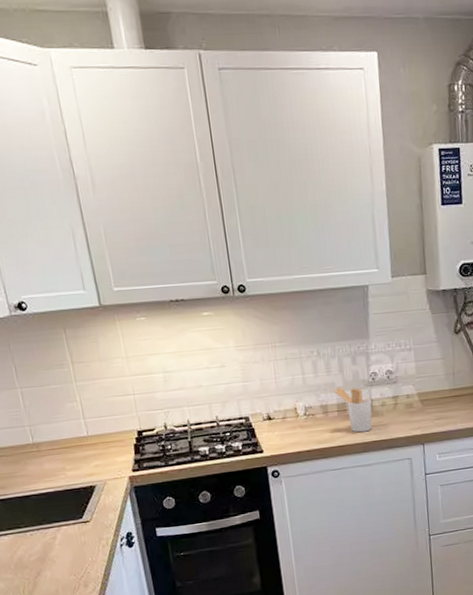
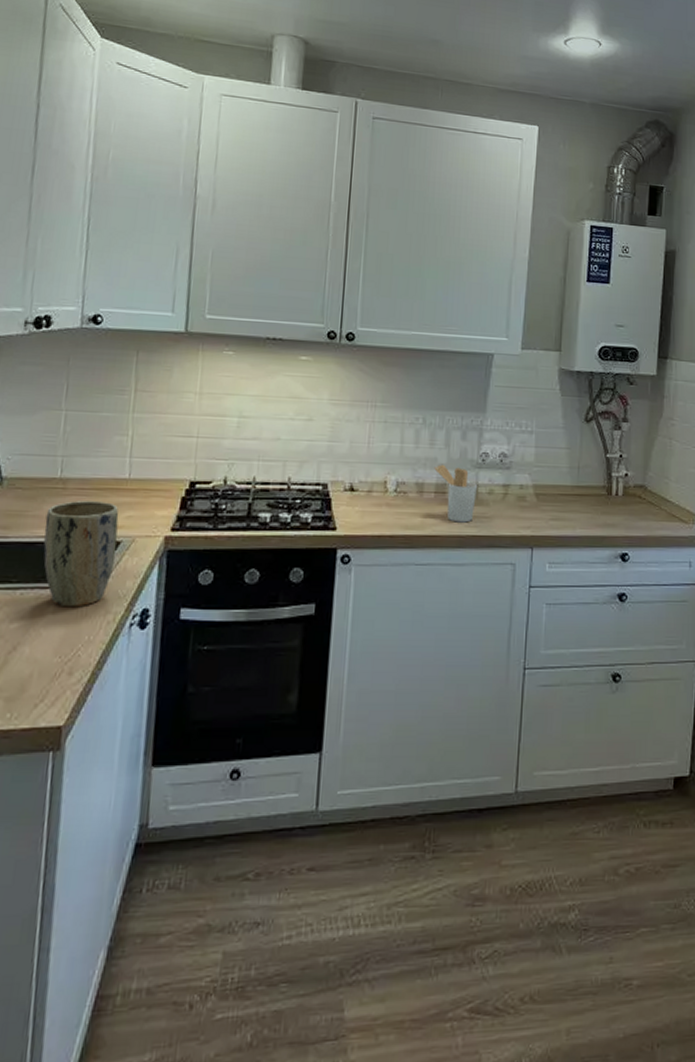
plant pot: none [30,456,96,540] -> present [43,500,119,608]

